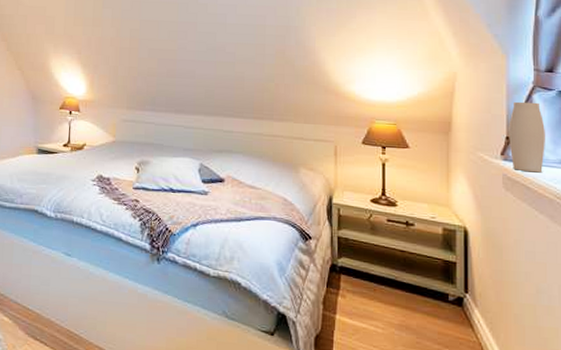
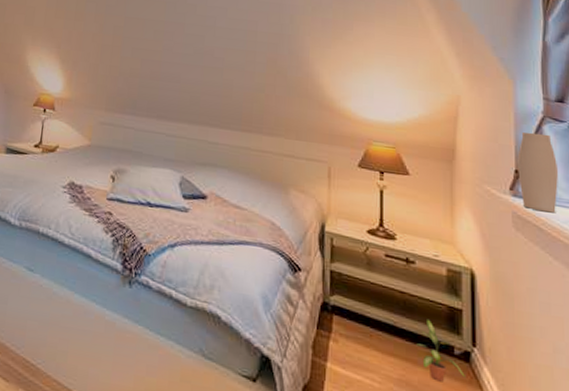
potted plant: none [415,272,458,324] -> present [416,318,465,382]

